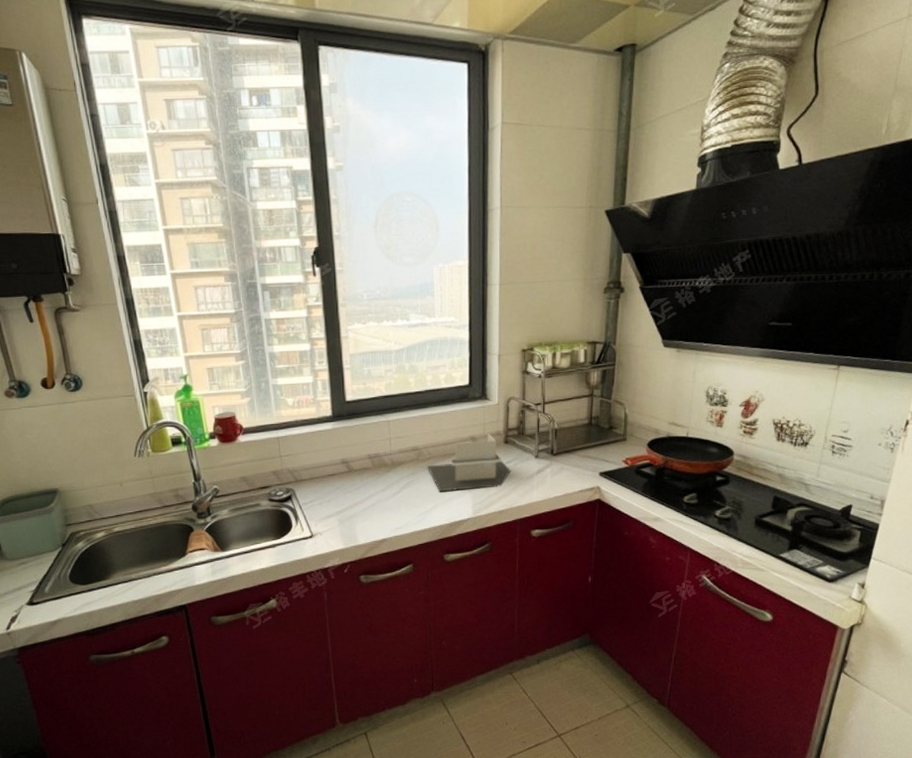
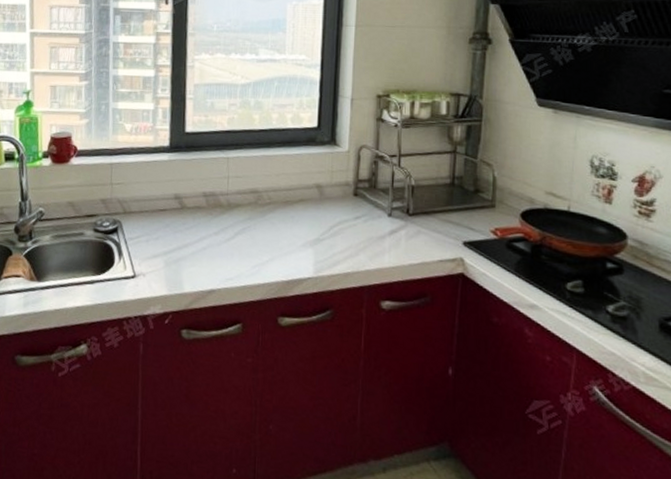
architectural model: present [428,433,511,492] -> none [267,183,360,245]

